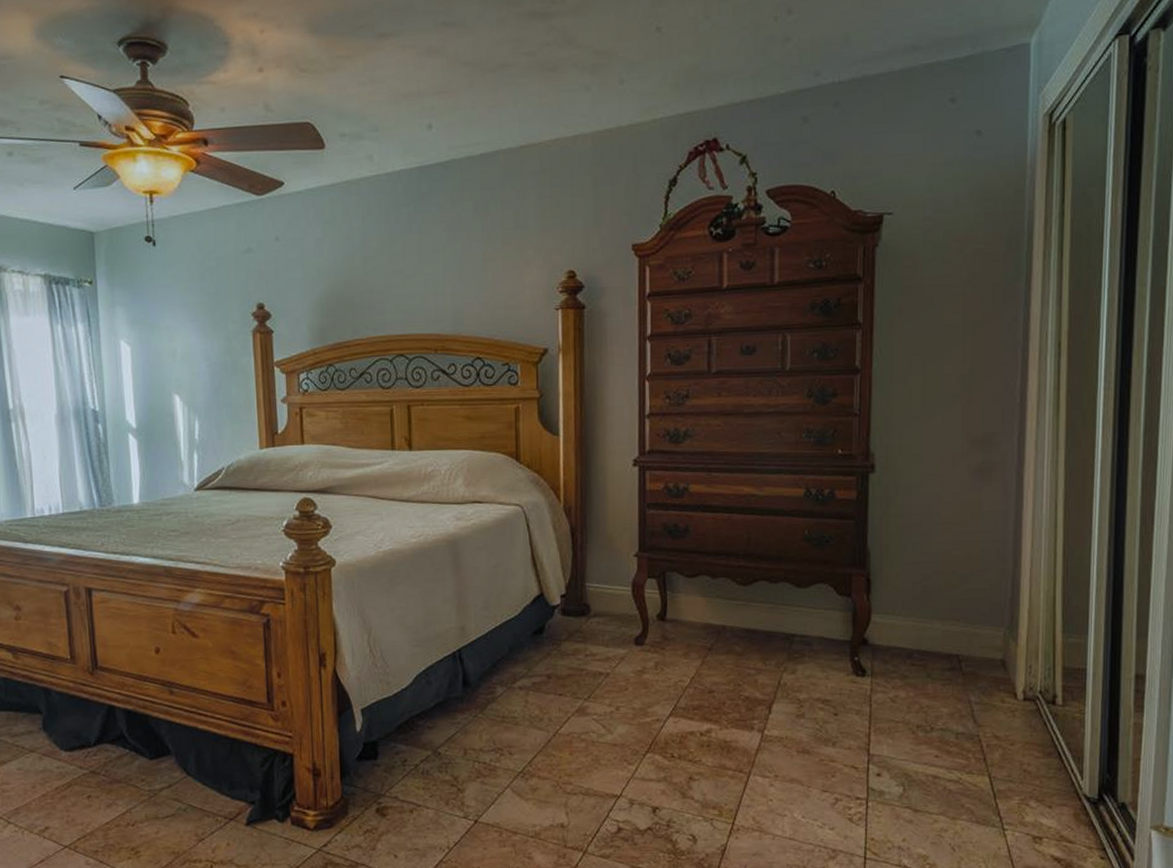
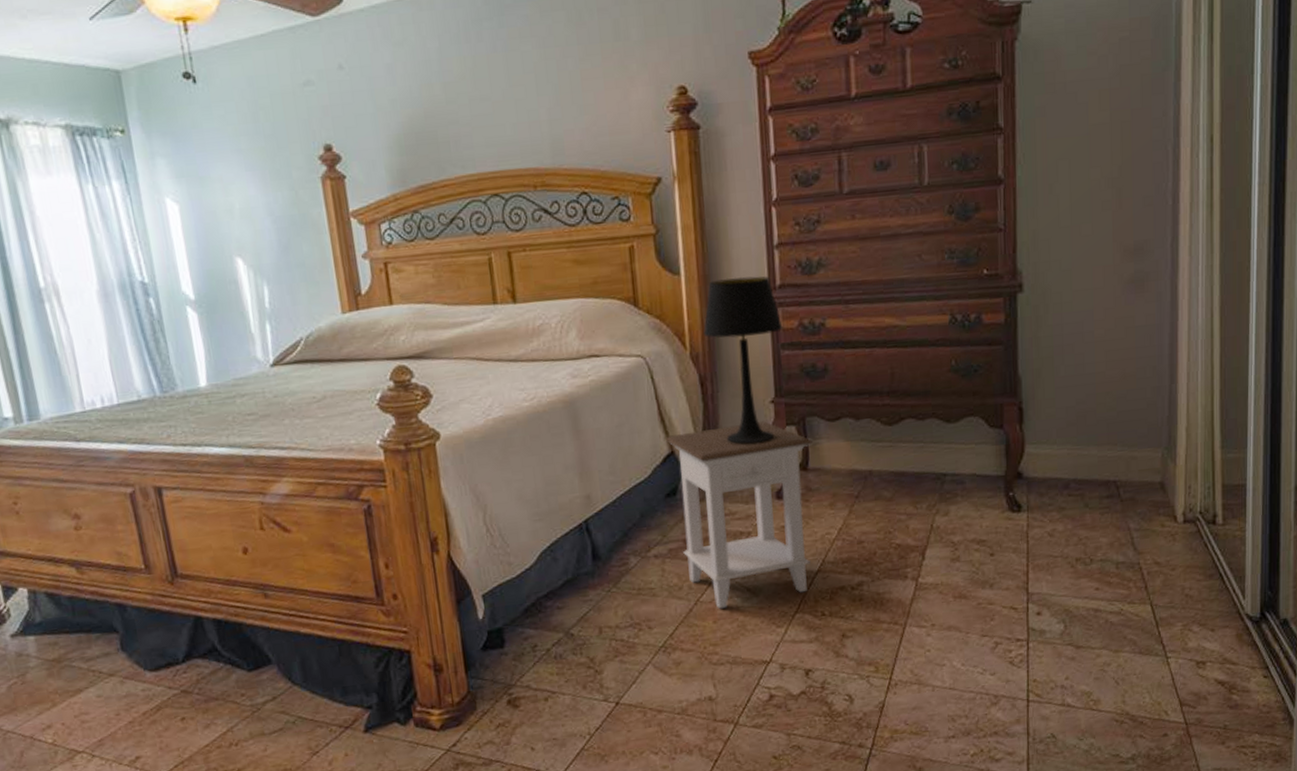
nightstand: none [537,572,671,742] -> present [666,421,812,609]
table lamp: none [576,440,650,593] -> present [702,276,783,445]

